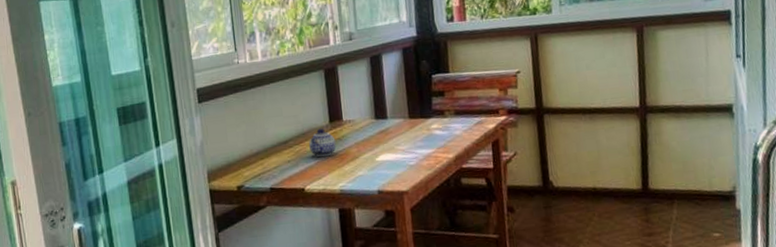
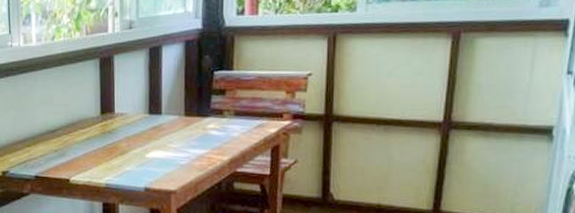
teapot: present [309,128,337,157] -> none [78,119,106,149]

